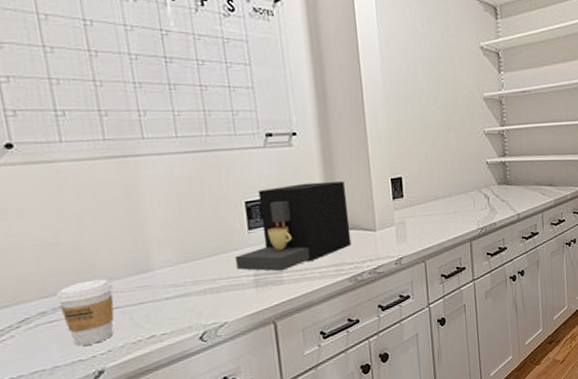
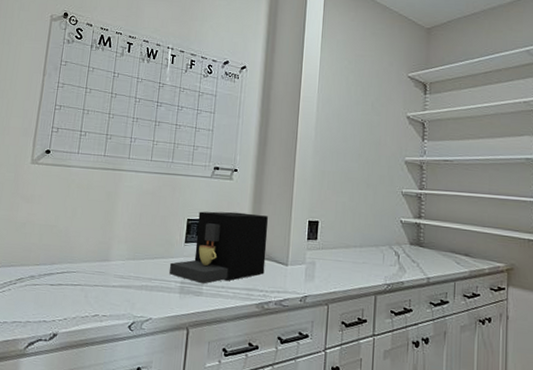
coffee cup: present [56,278,115,346] -> none [43,258,81,310]

